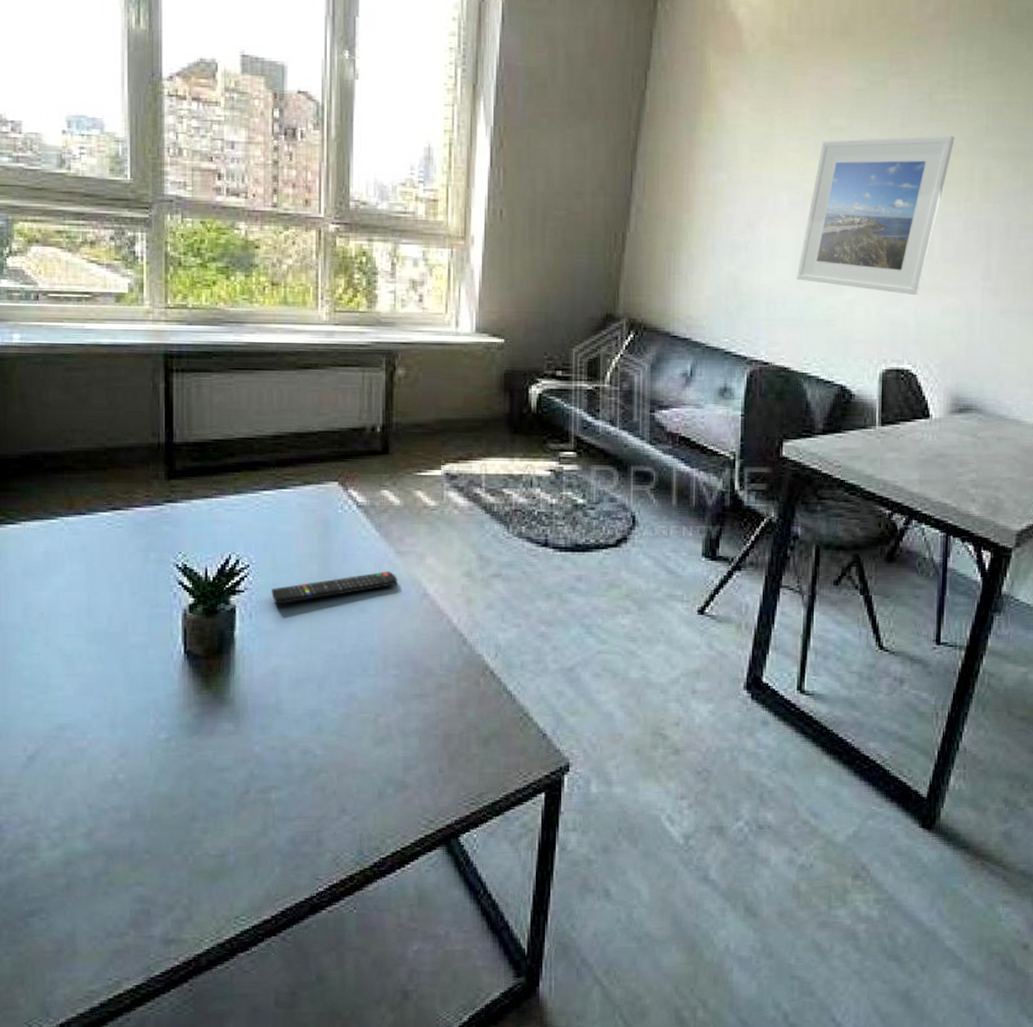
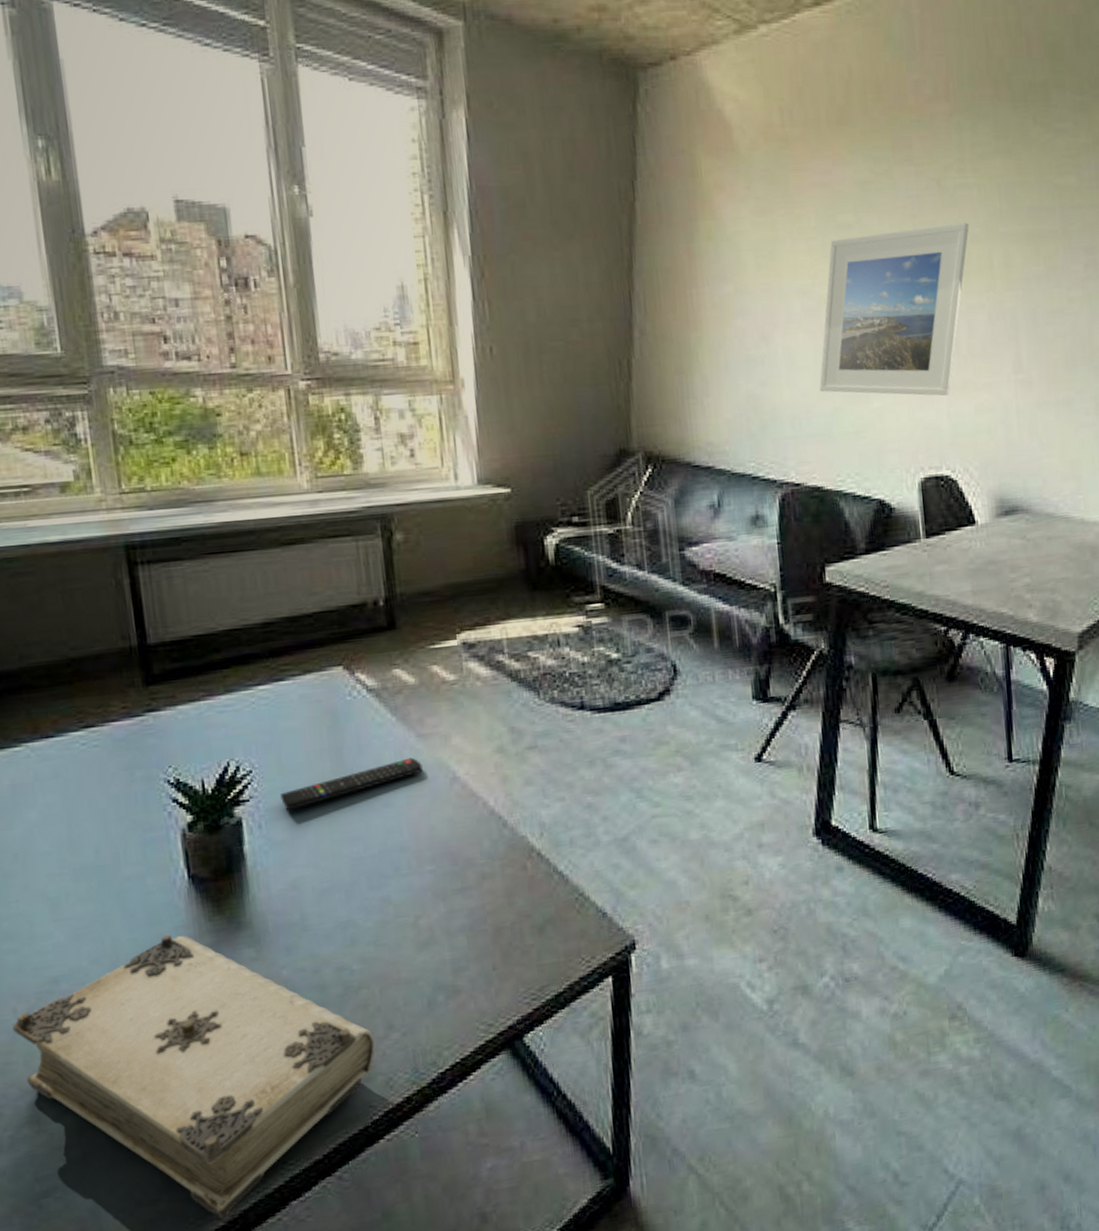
bible: none [22,700,329,959] -> present [12,934,376,1219]

